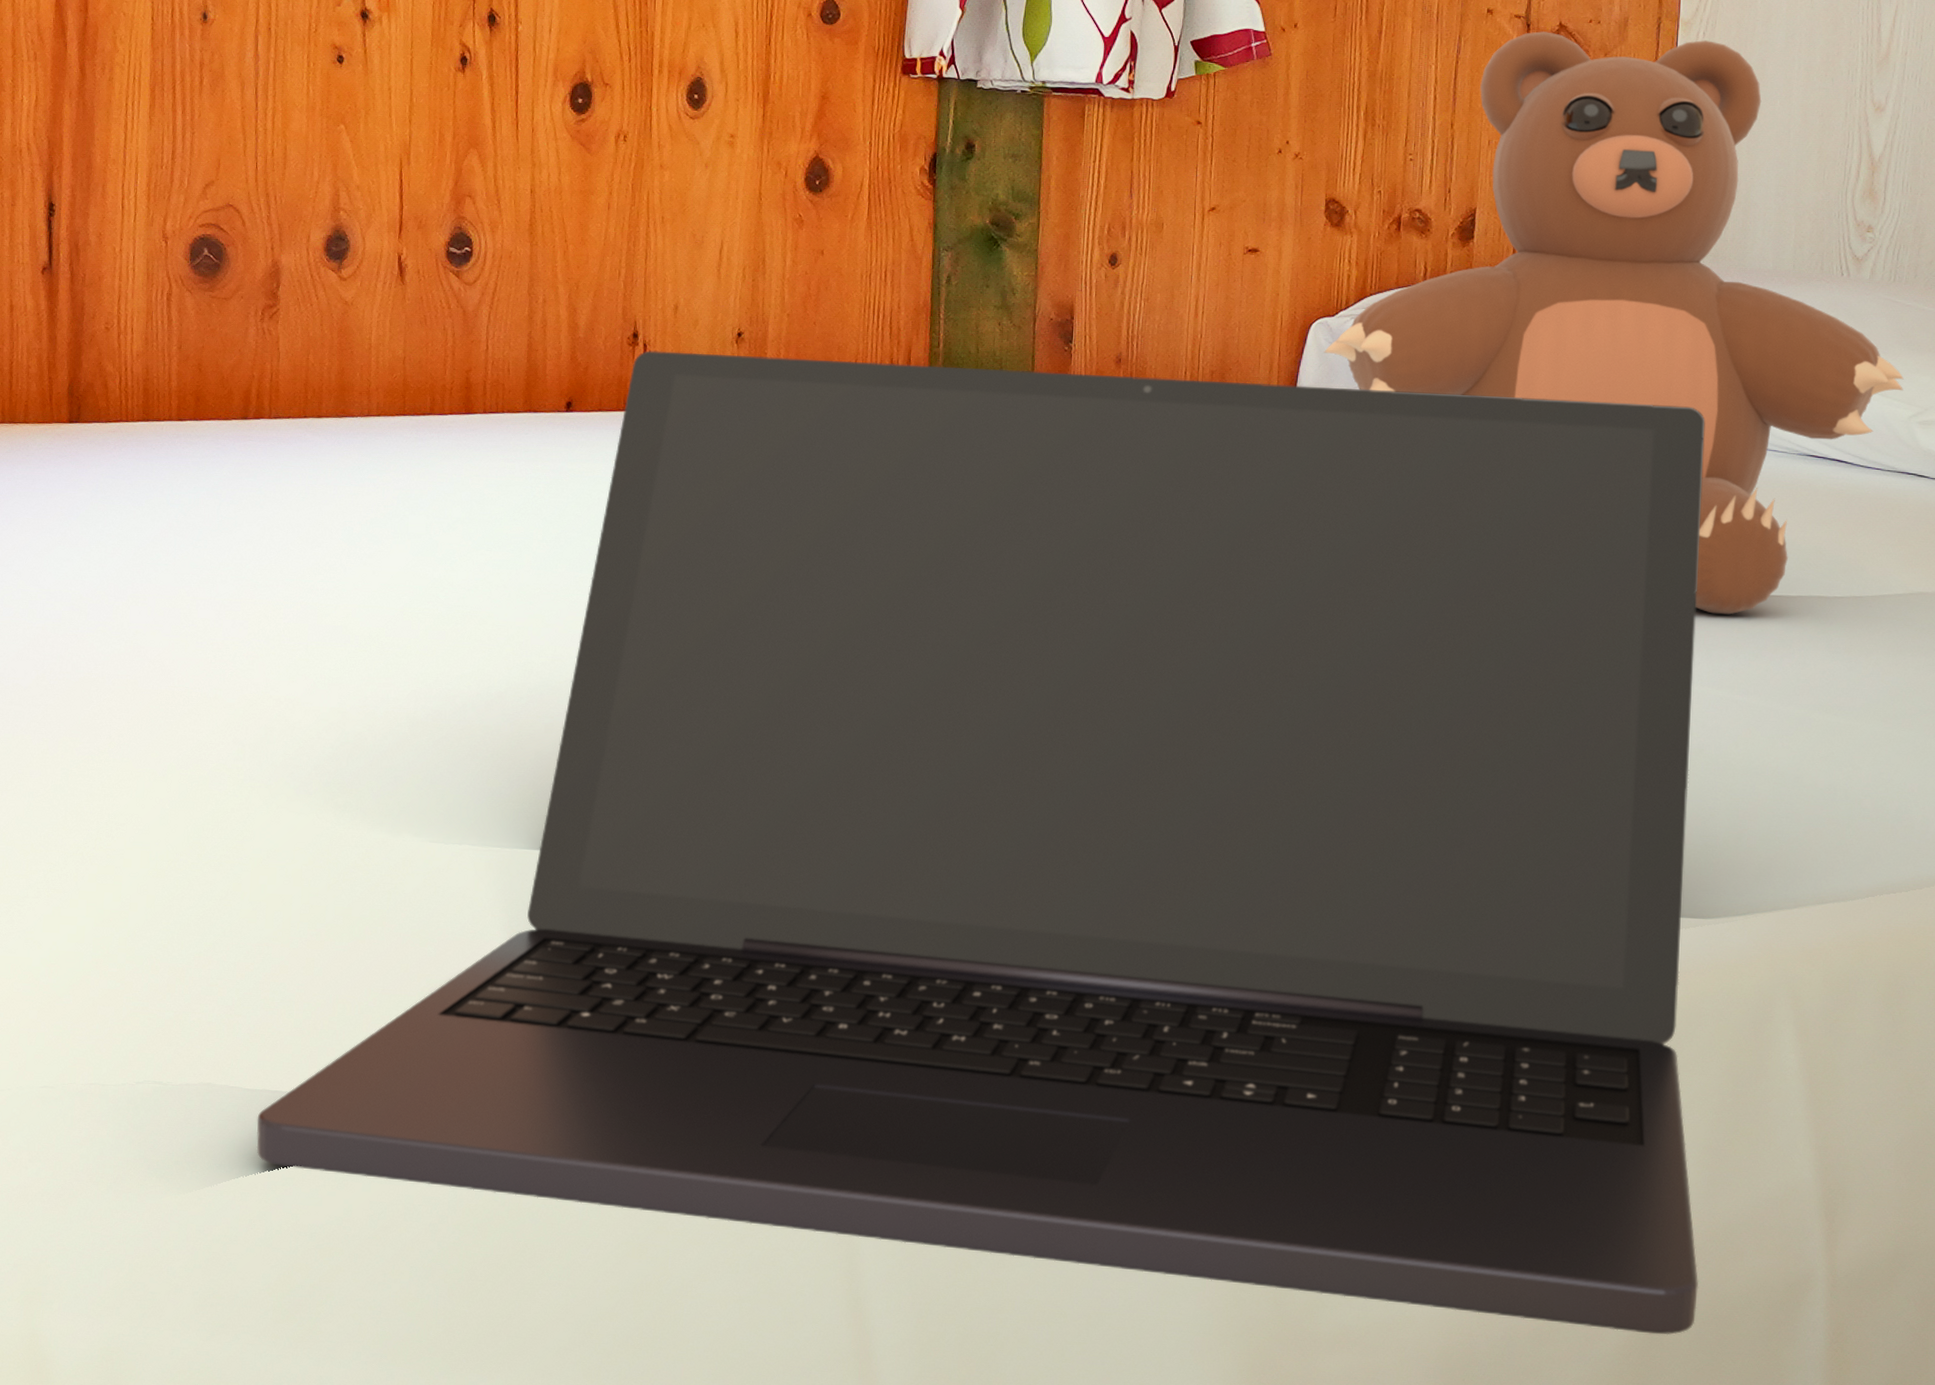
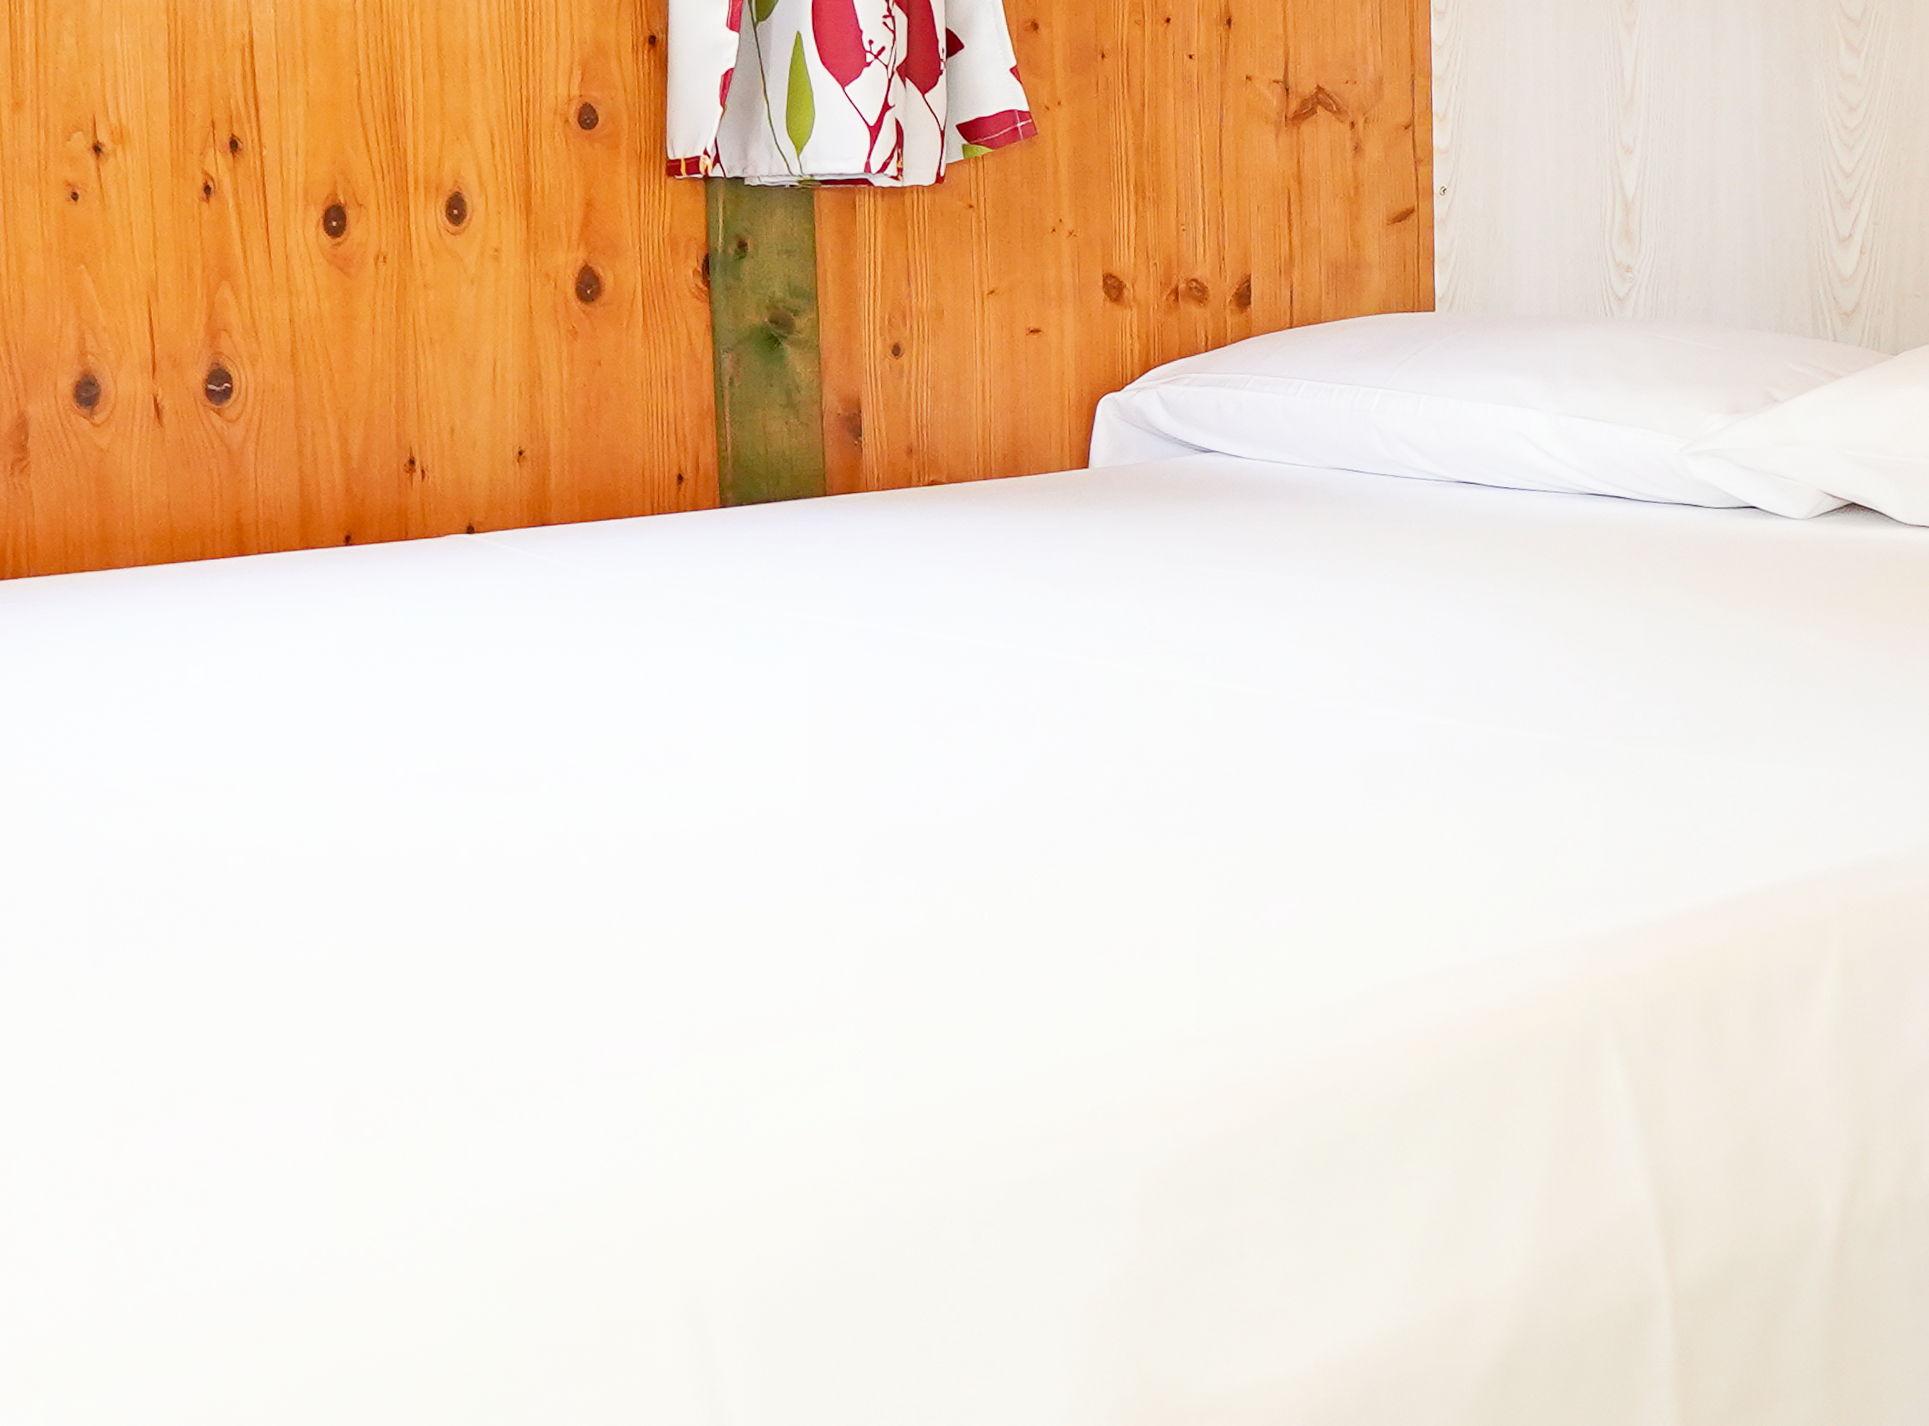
laptop: present [256,350,1705,1335] -> none [74,455,1550,1370]
teddy bear: present [1324,31,1904,615] -> none [1113,94,1673,657]

